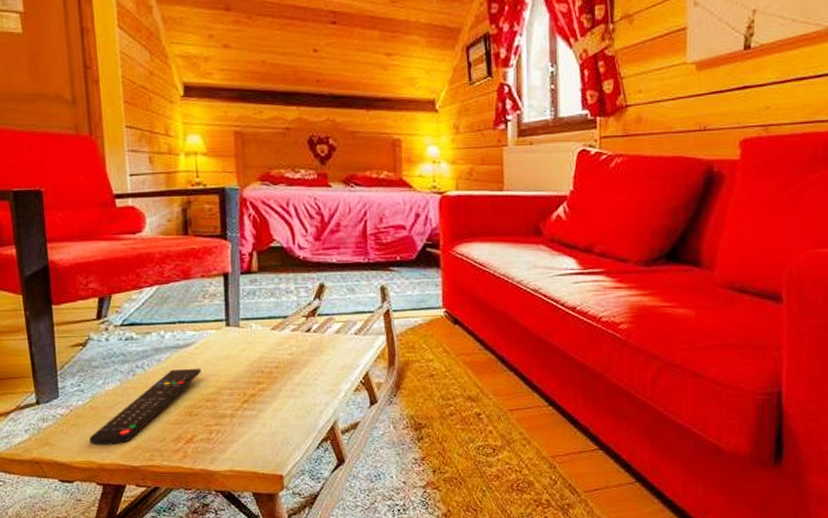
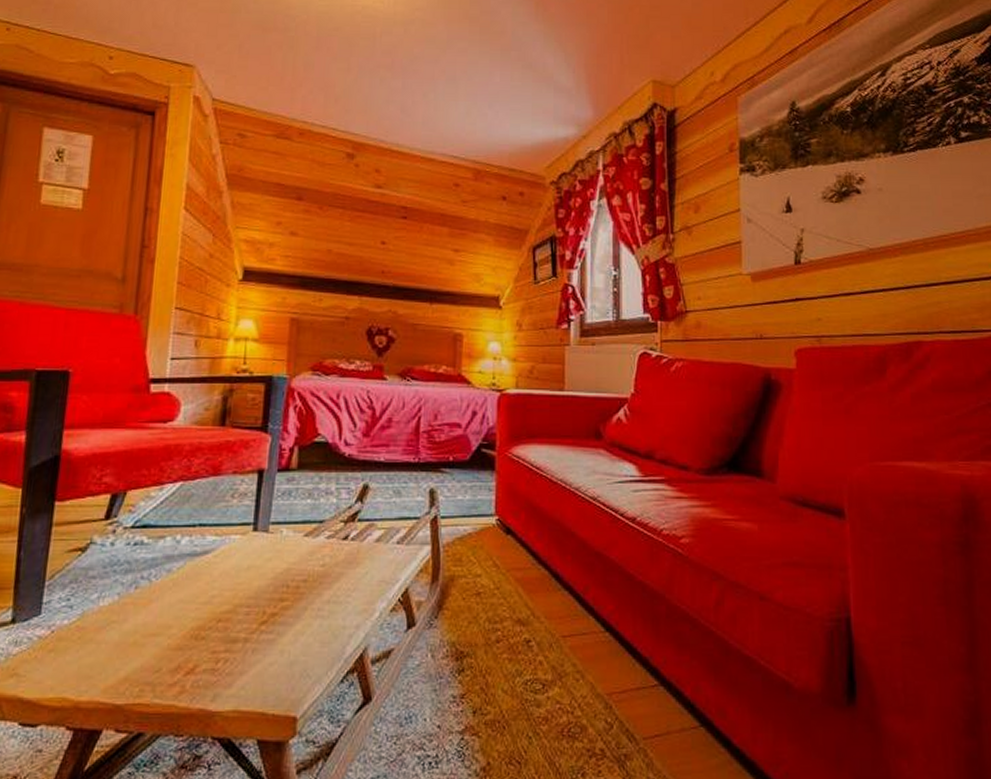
remote control: present [89,368,201,446] -> none [67,580,217,677]

